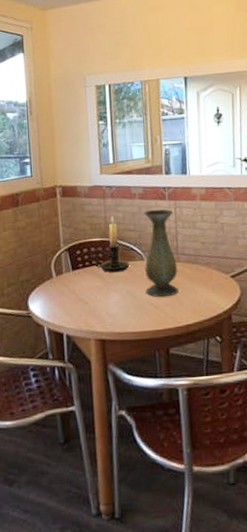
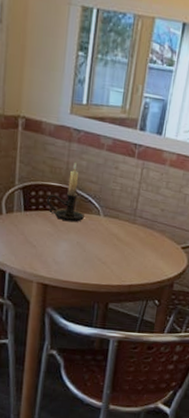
vase: present [144,209,179,298] -> none [96,164,140,256]

